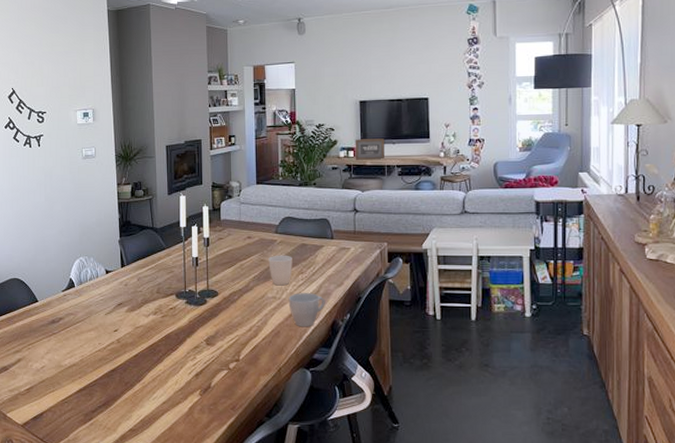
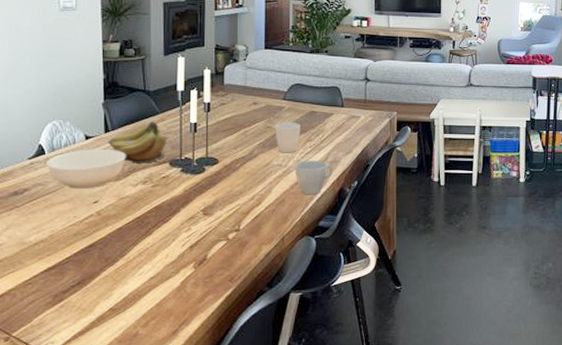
bowl: none [76,282,139,318] -> present [47,148,126,189]
fruit: none [124,256,173,295] -> present [108,121,167,163]
picture frame: present [355,138,384,160] -> none [368,9,398,31]

